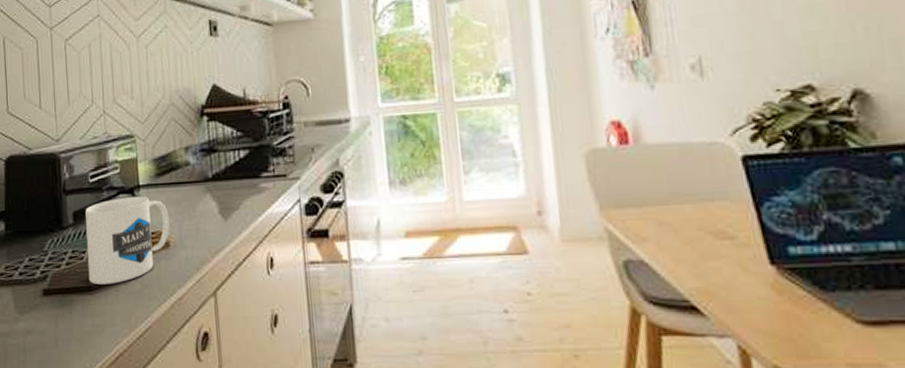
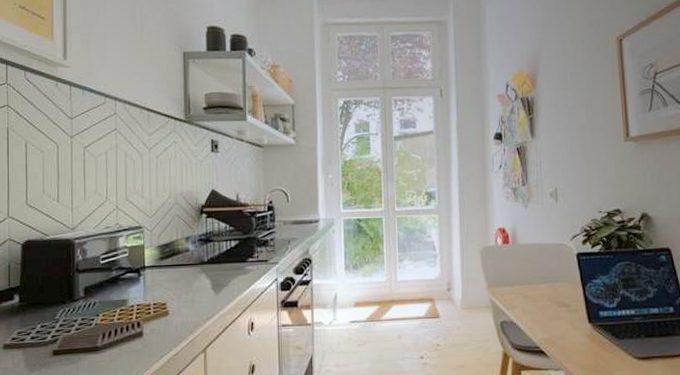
mug: present [85,196,170,285] -> none [95,275,170,345]

